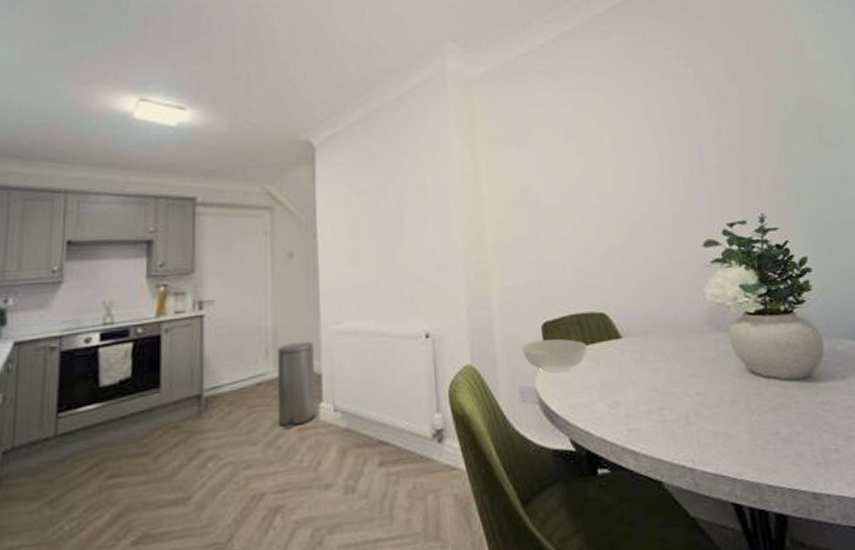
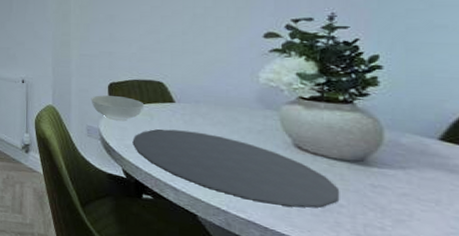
placemat: none [578,372,796,448] -> present [132,129,338,208]

